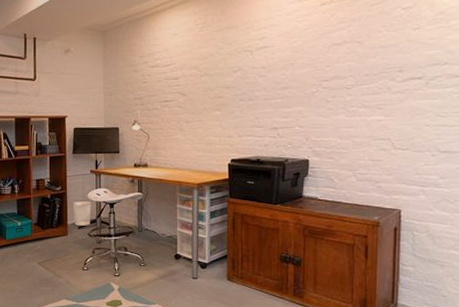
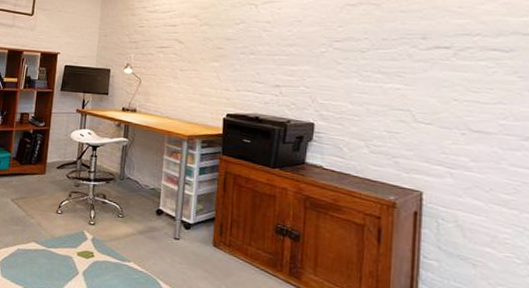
wastebasket: present [73,201,92,226] -> none [54,139,74,167]

